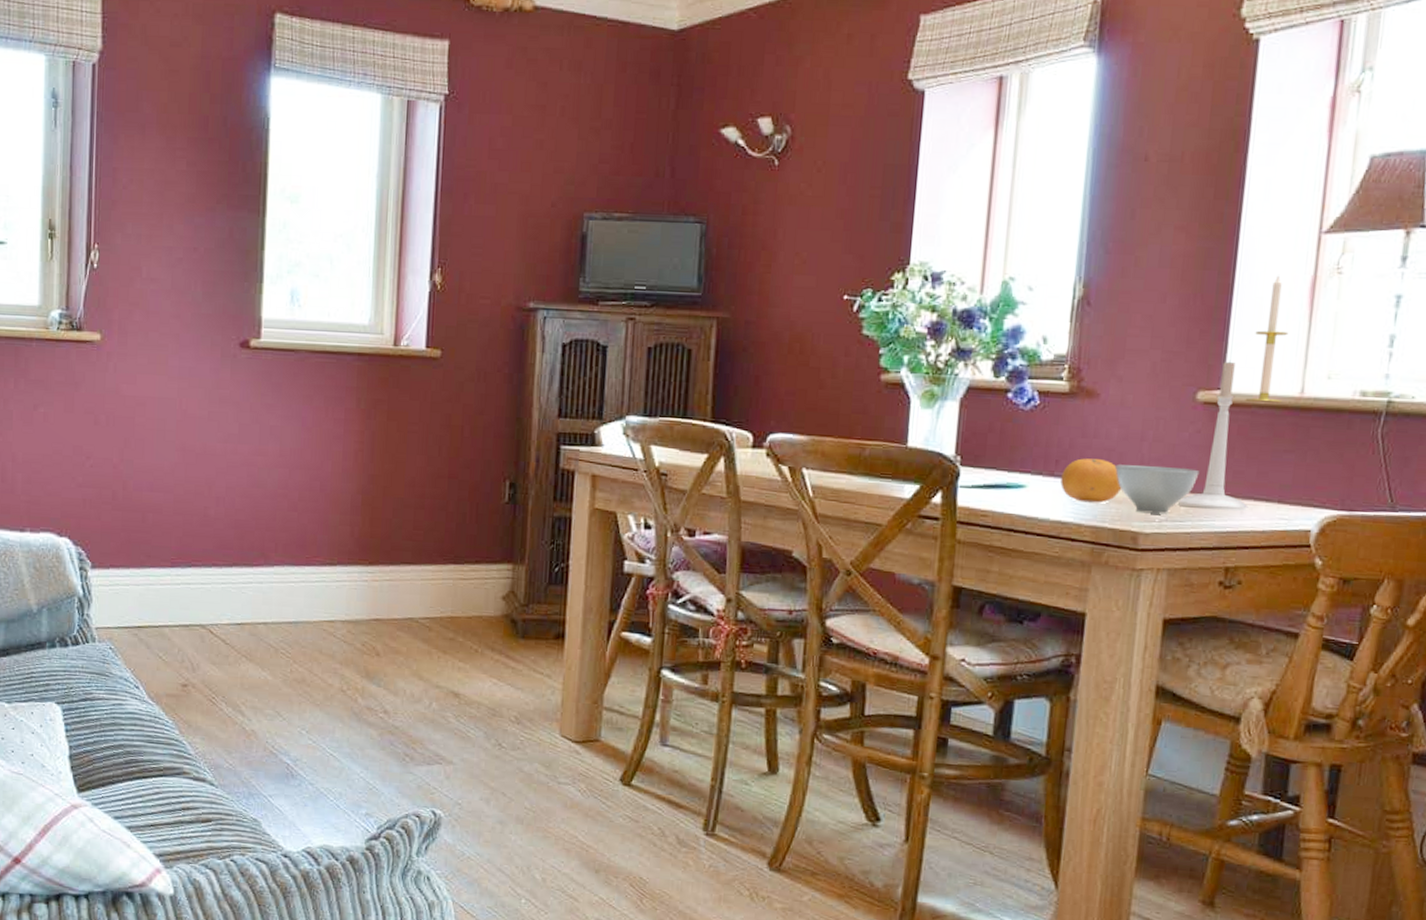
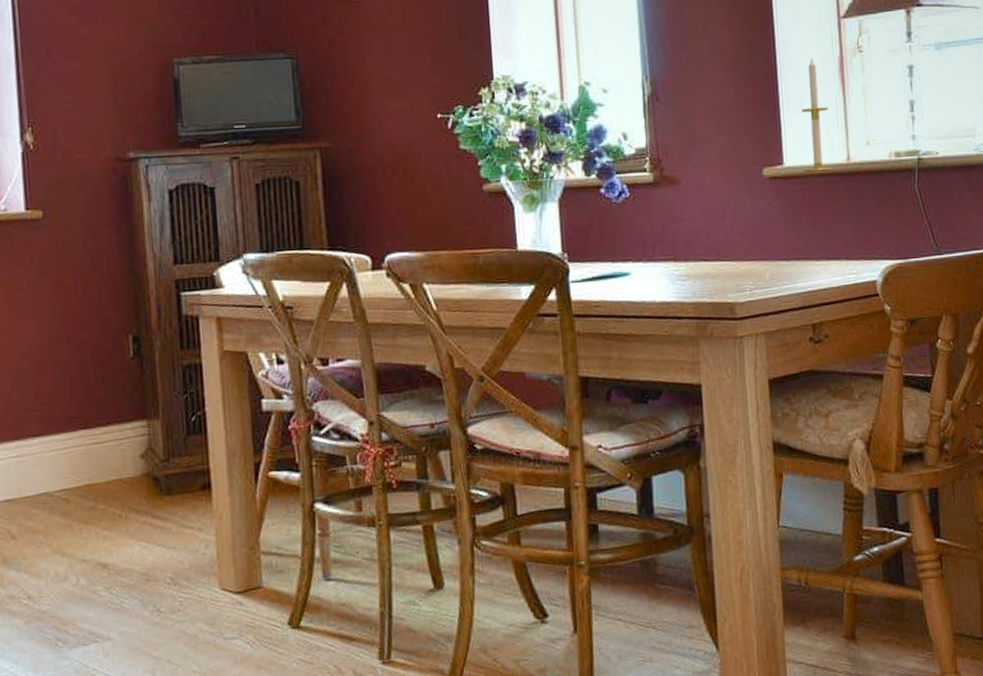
fruit: present [1060,458,1121,503] -> none [659,240,713,282]
bowl: present [1115,464,1200,515] -> none [704,238,777,285]
candlestick: present [1177,361,1248,511] -> none [762,138,822,274]

